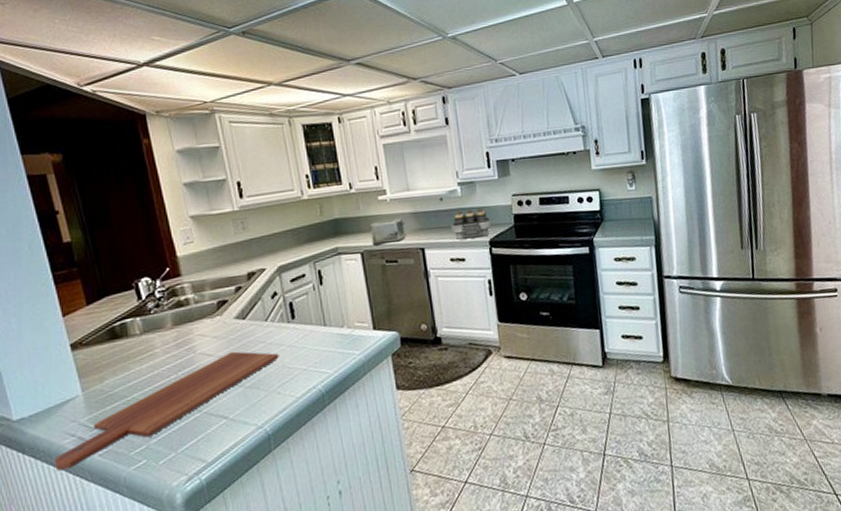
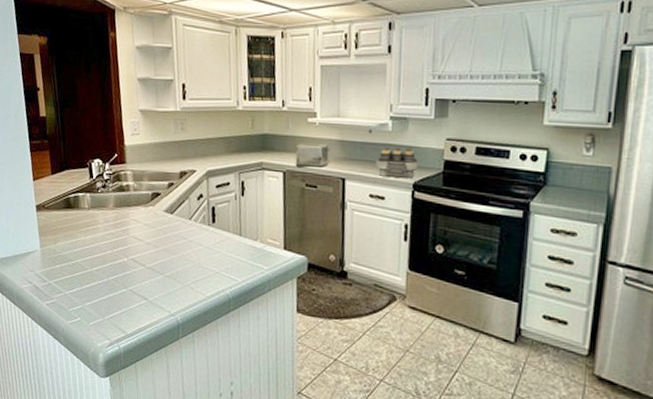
cutting board: present [55,351,279,471] -> none [15,241,197,310]

